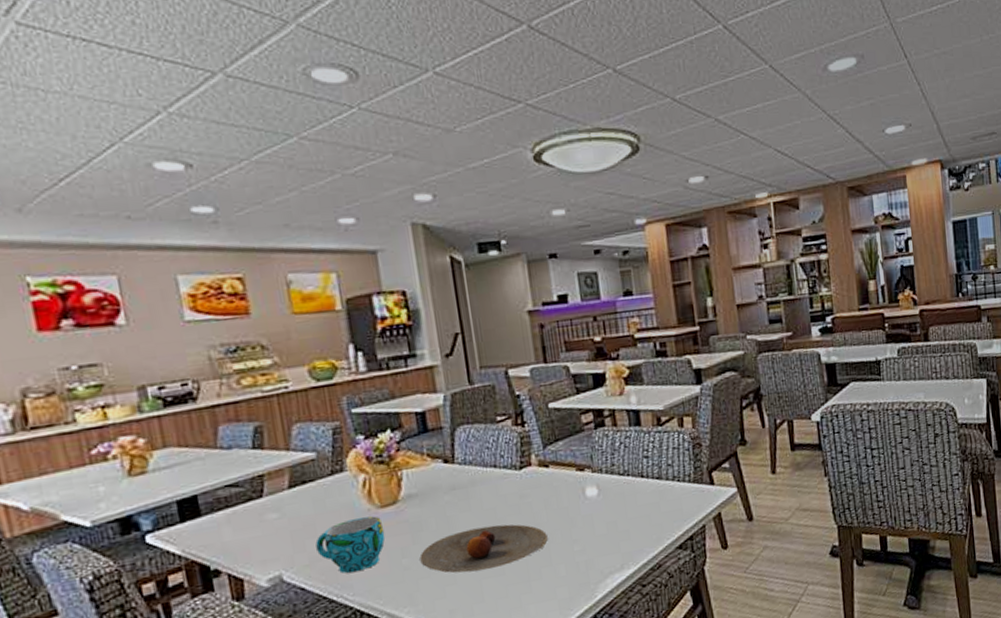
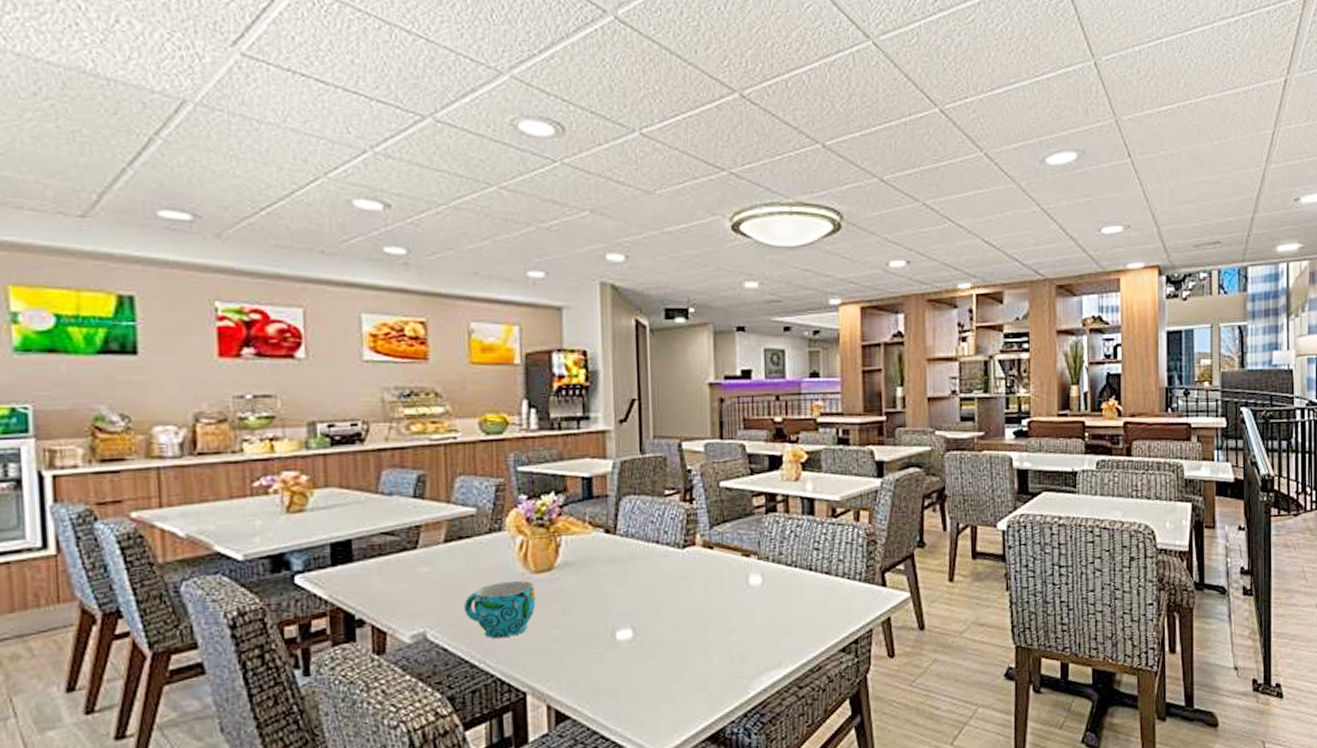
plate: present [419,524,548,573] -> none [569,604,704,652]

